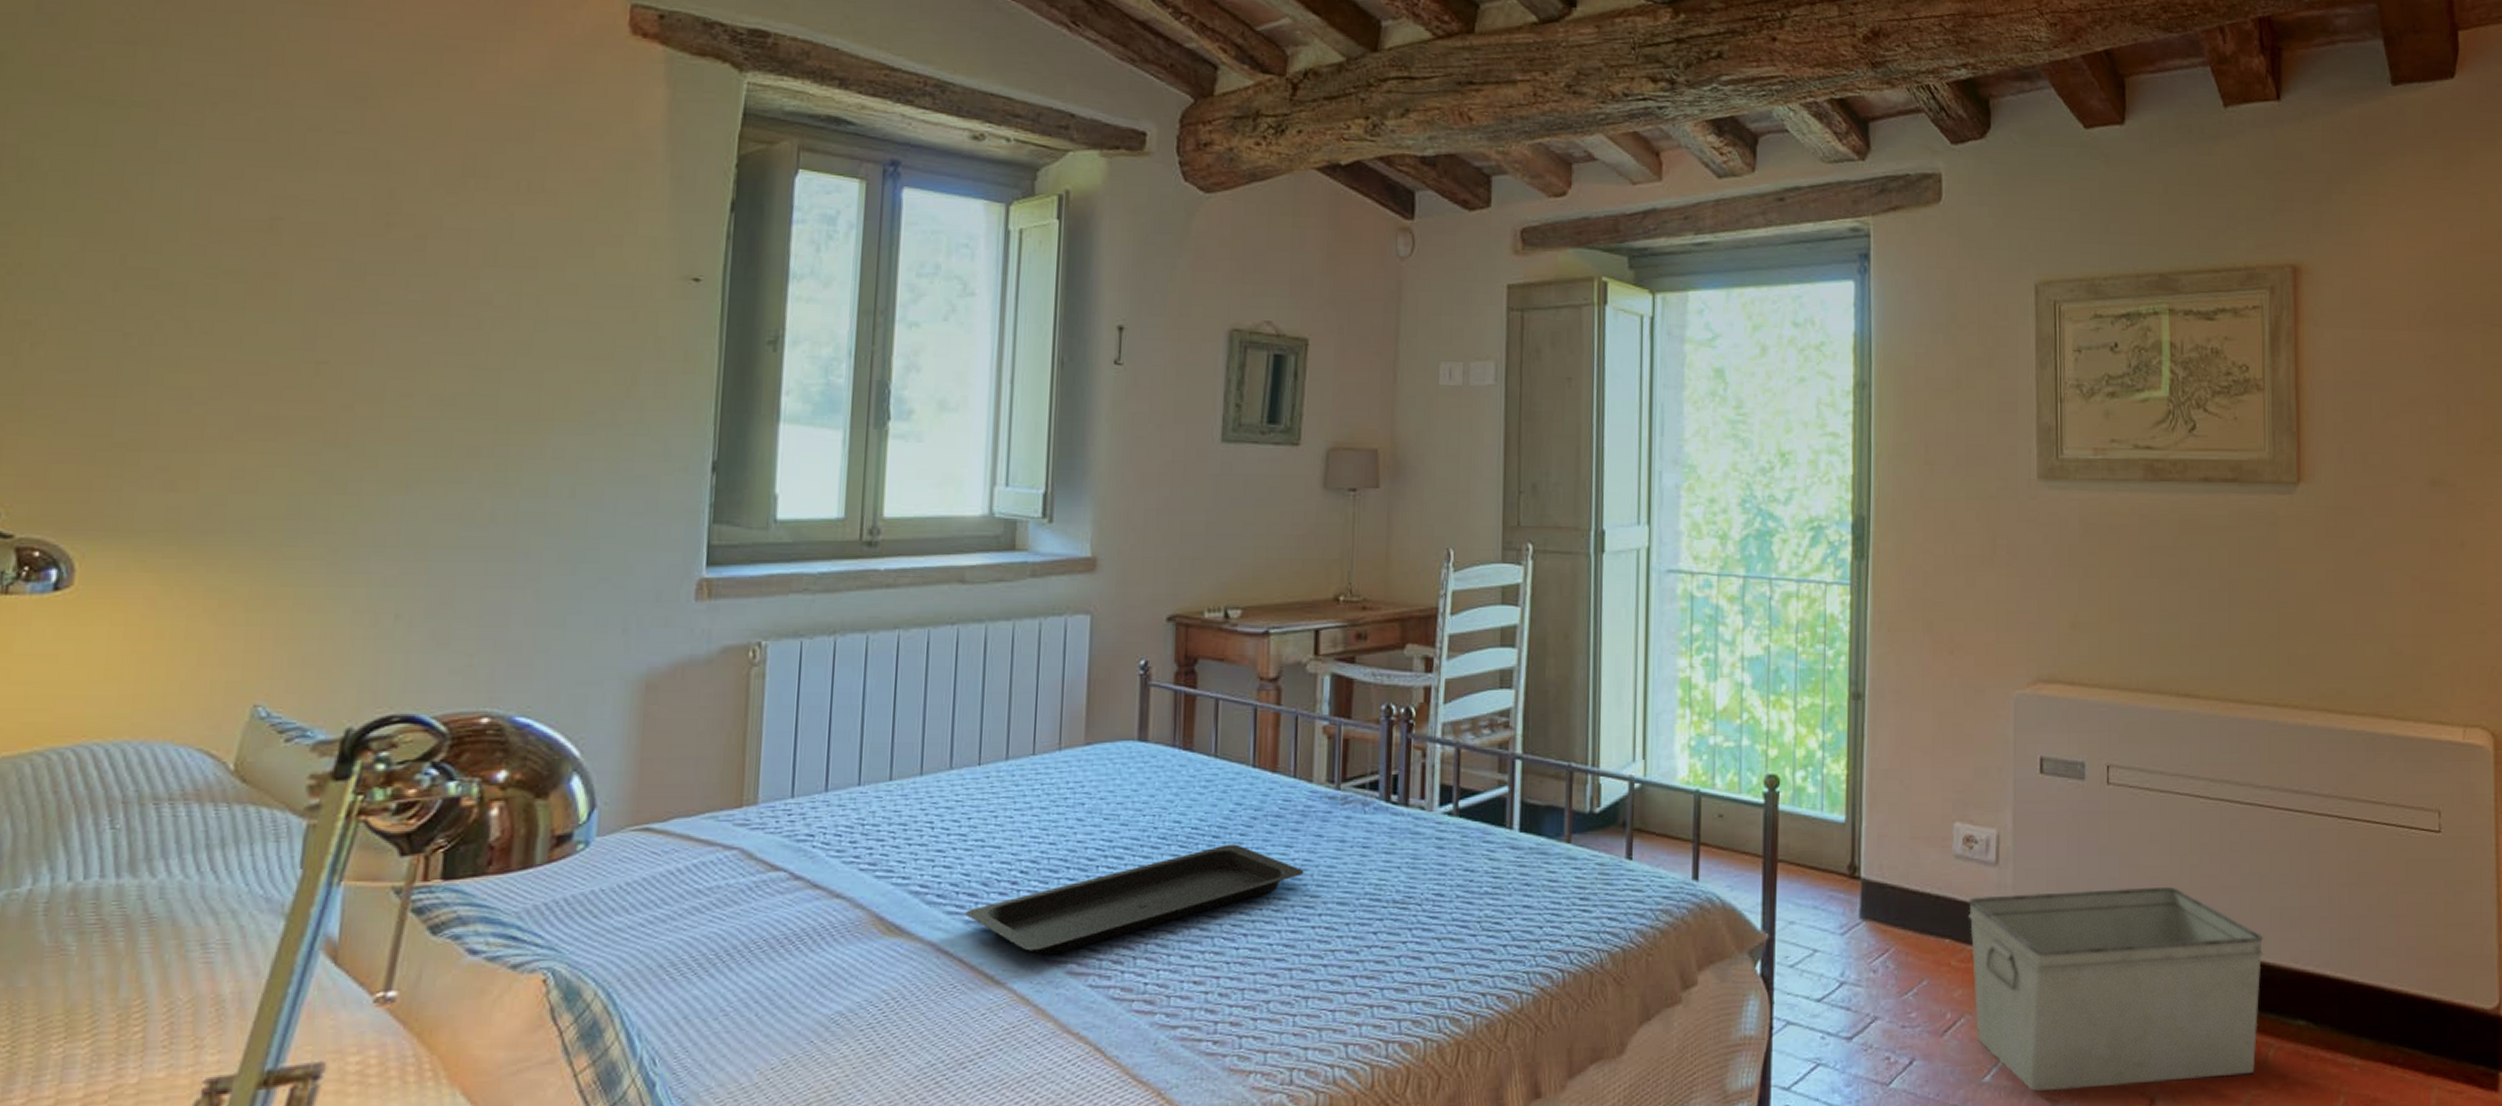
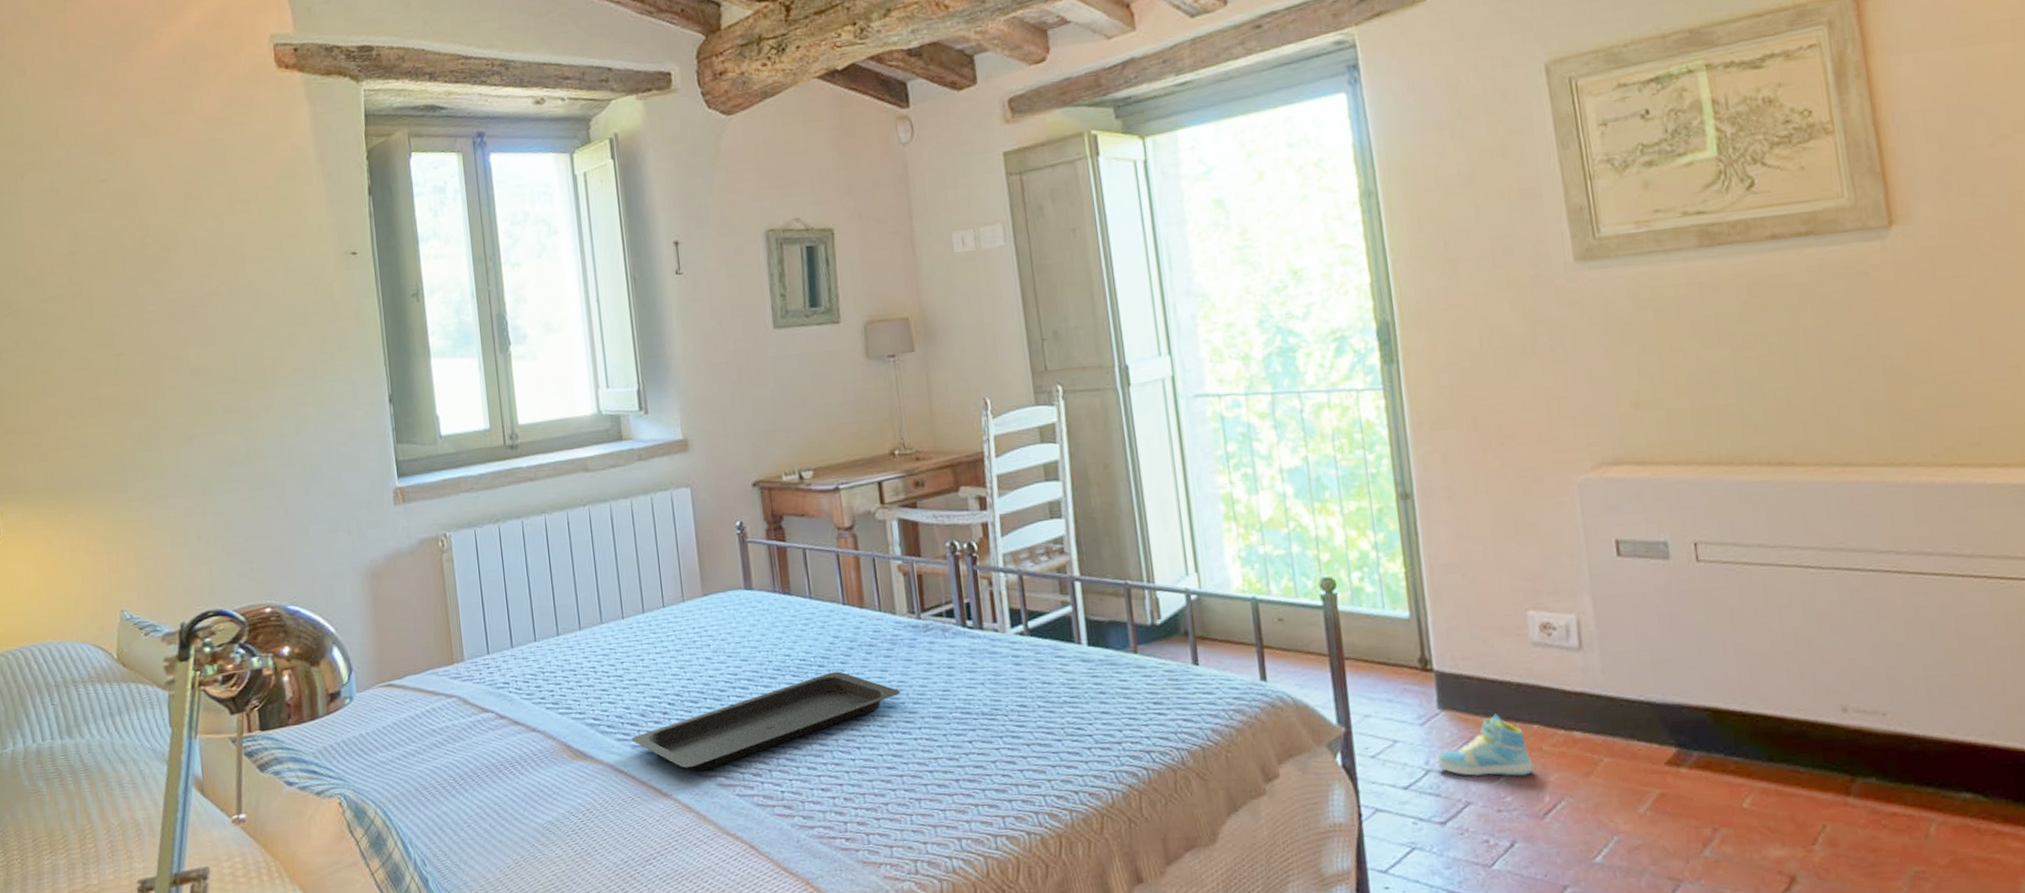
sneaker: none [1851,926,1940,992] -> present [1435,714,1534,777]
storage bin: present [1969,886,2264,1091] -> none [1554,661,1915,871]

